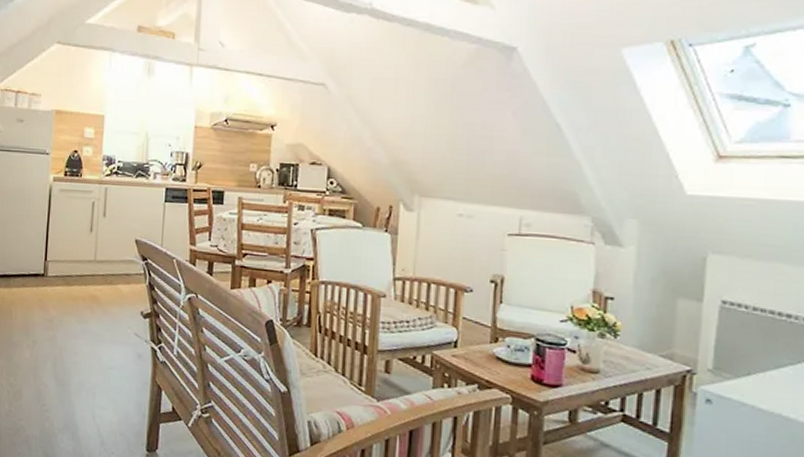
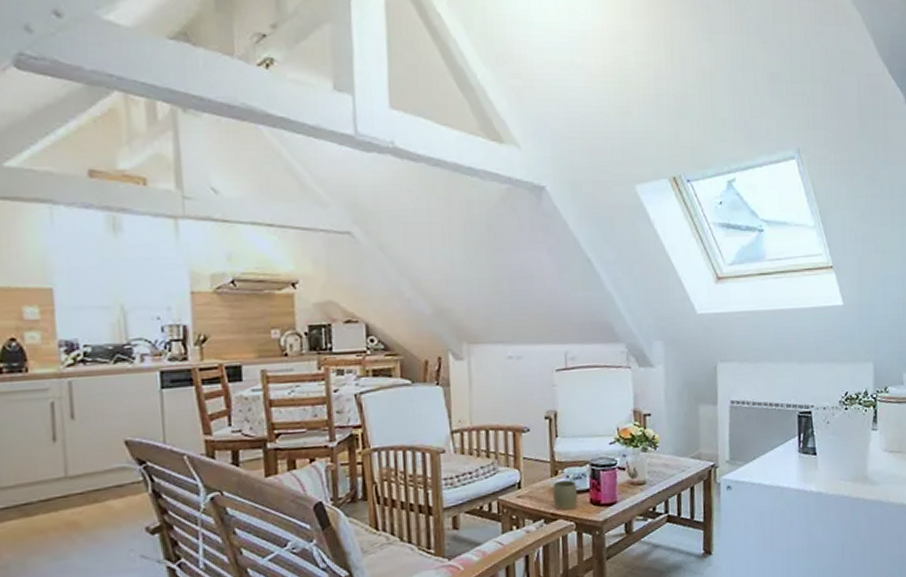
mug: none [490,349,517,383] -> present [553,480,578,512]

